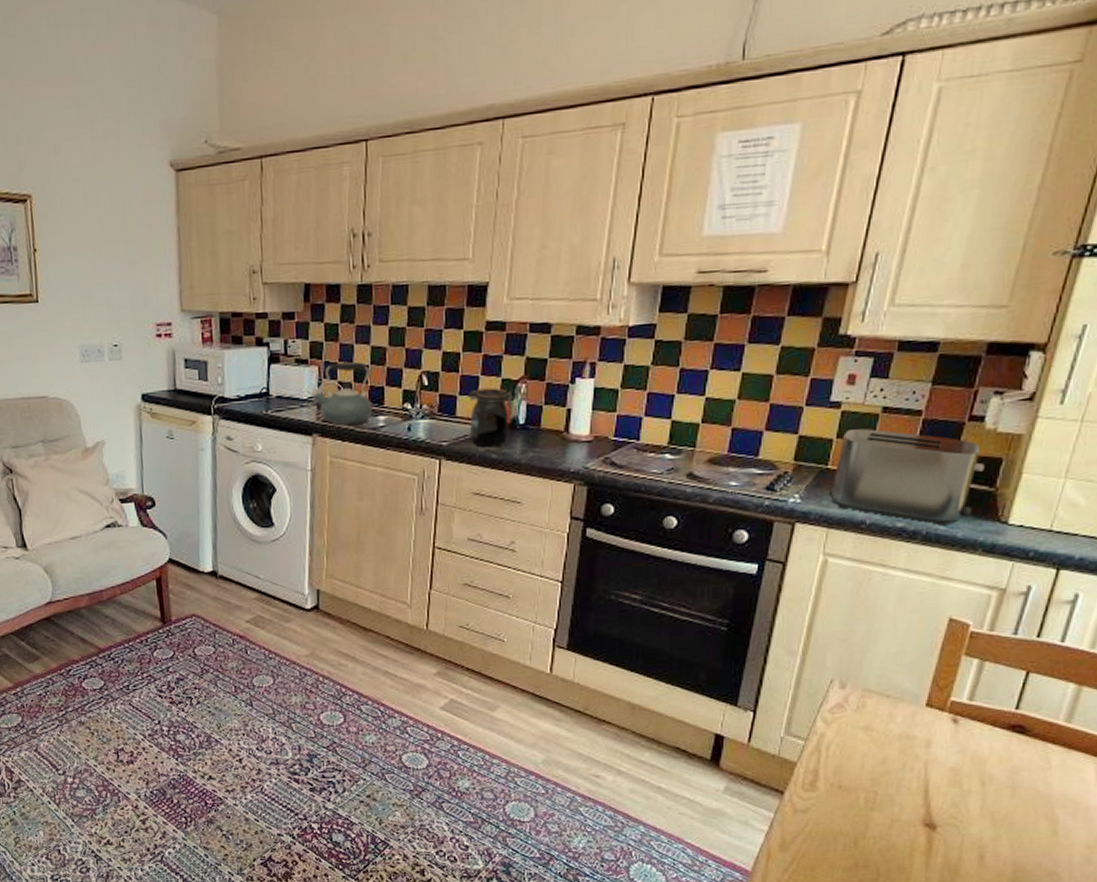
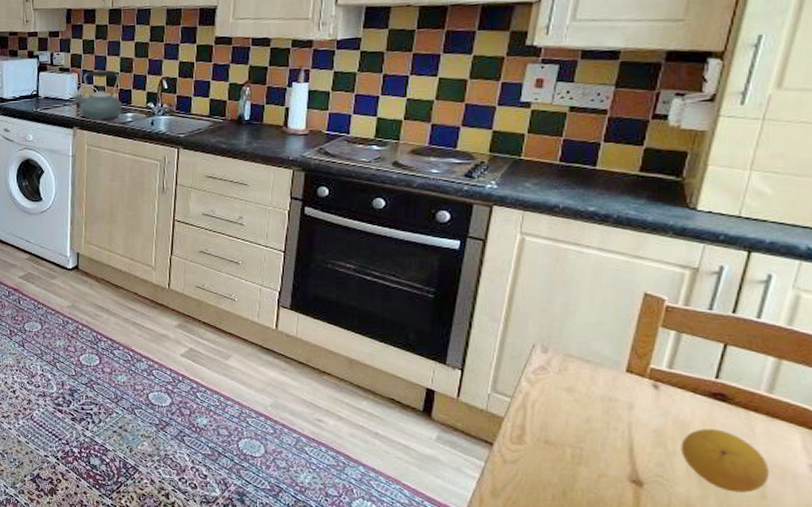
jar: present [469,387,513,448] -> none [202,90,239,139]
toaster: present [828,429,985,526] -> none [522,125,670,210]
fruit: none [976,764,1062,830] -> present [680,429,769,493]

